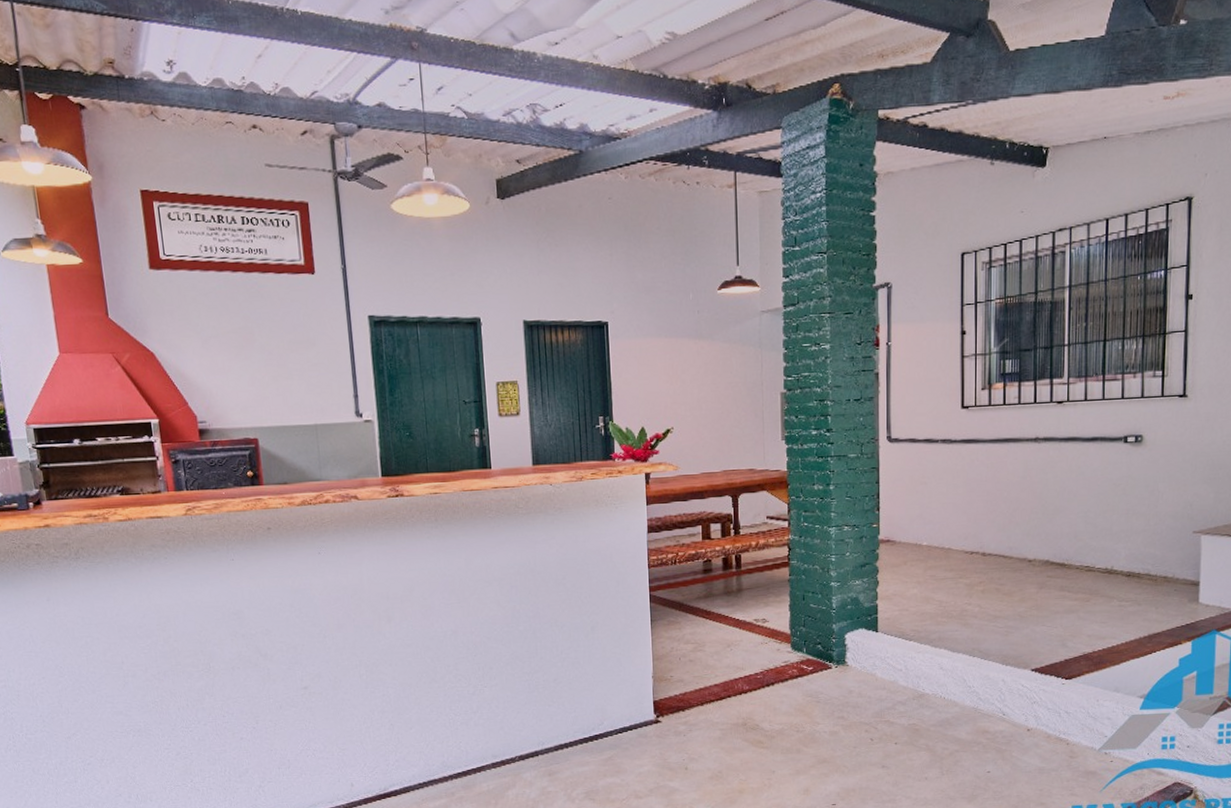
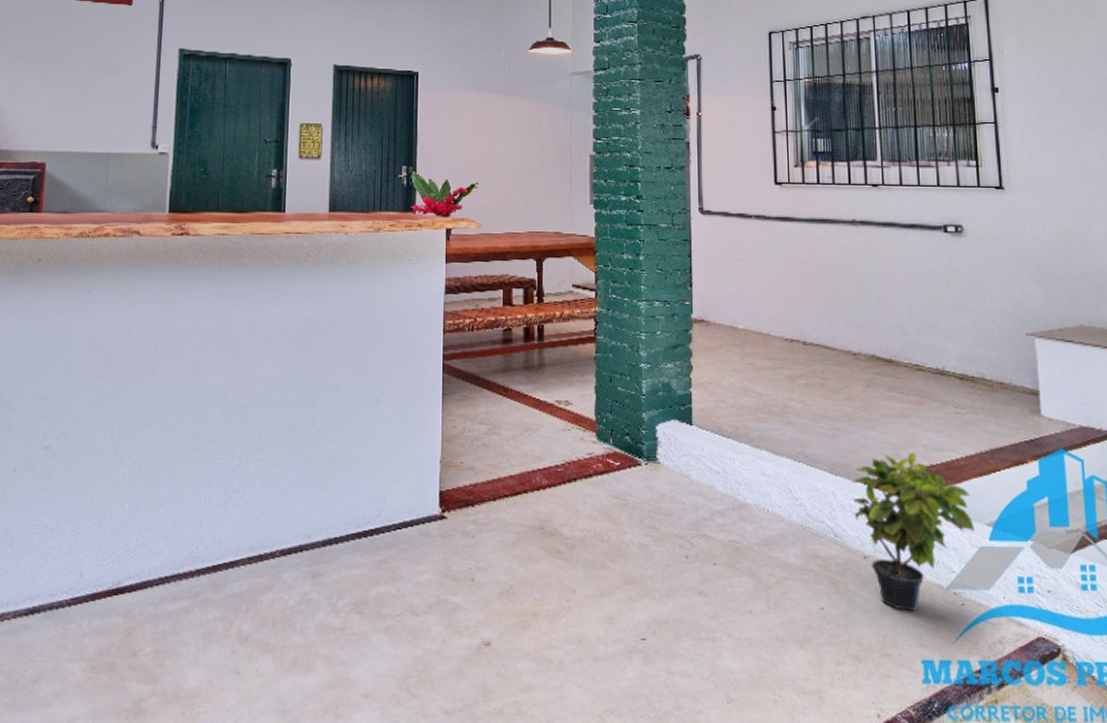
potted plant: none [1020,641,1128,769] -> present [851,452,975,611]

